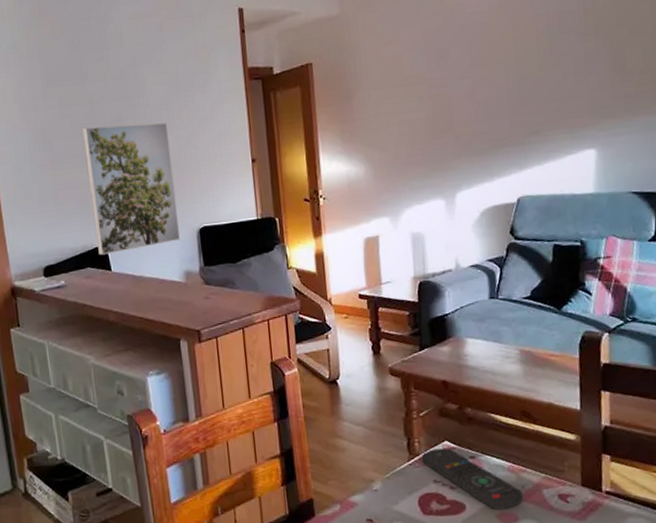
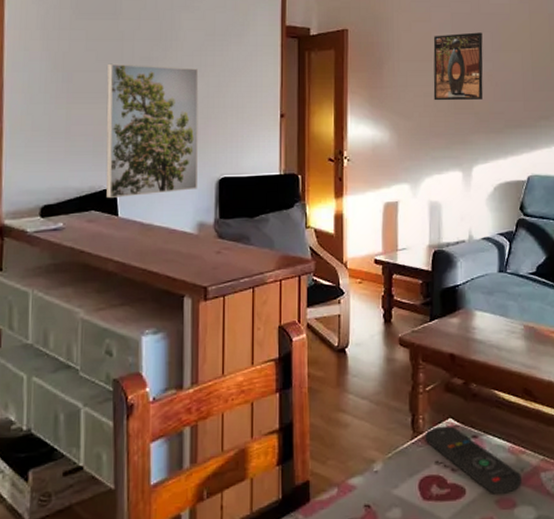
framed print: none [404,47,464,128] -> present [433,32,483,101]

